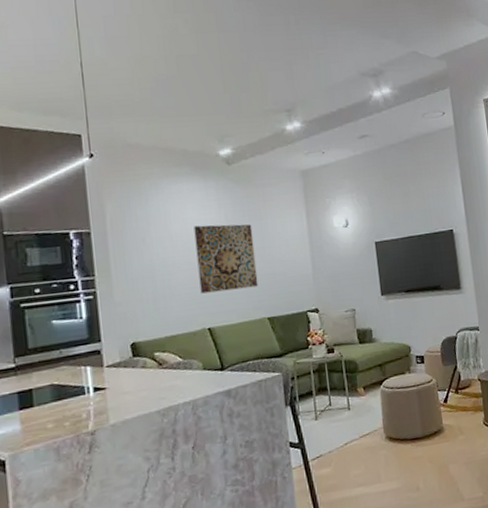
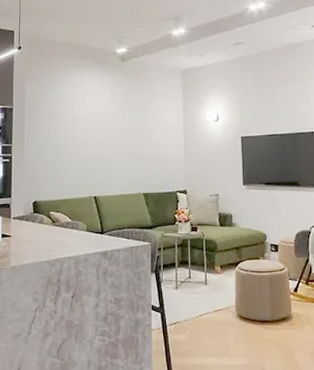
wall art: present [194,224,258,294] -> none [91,110,138,167]

